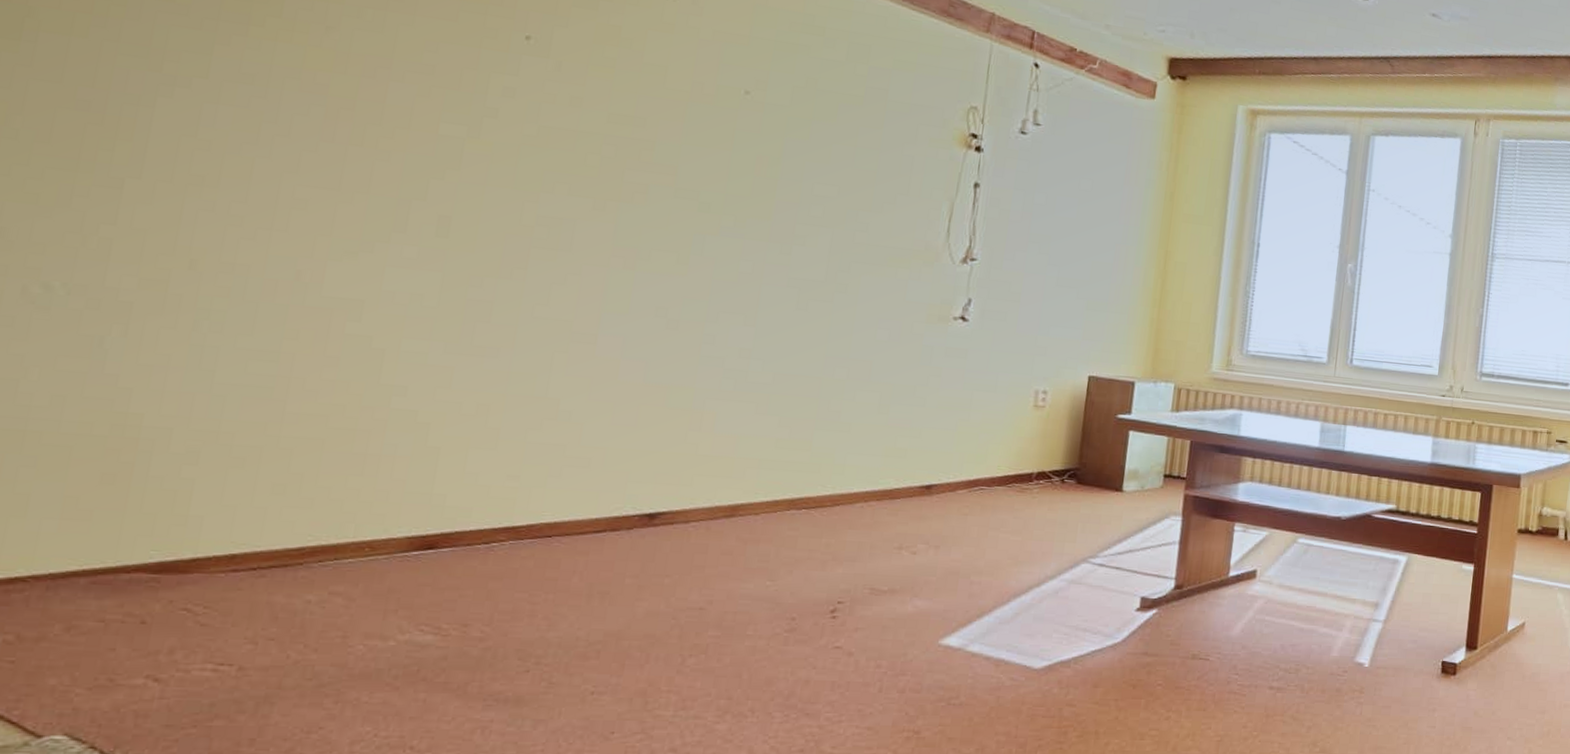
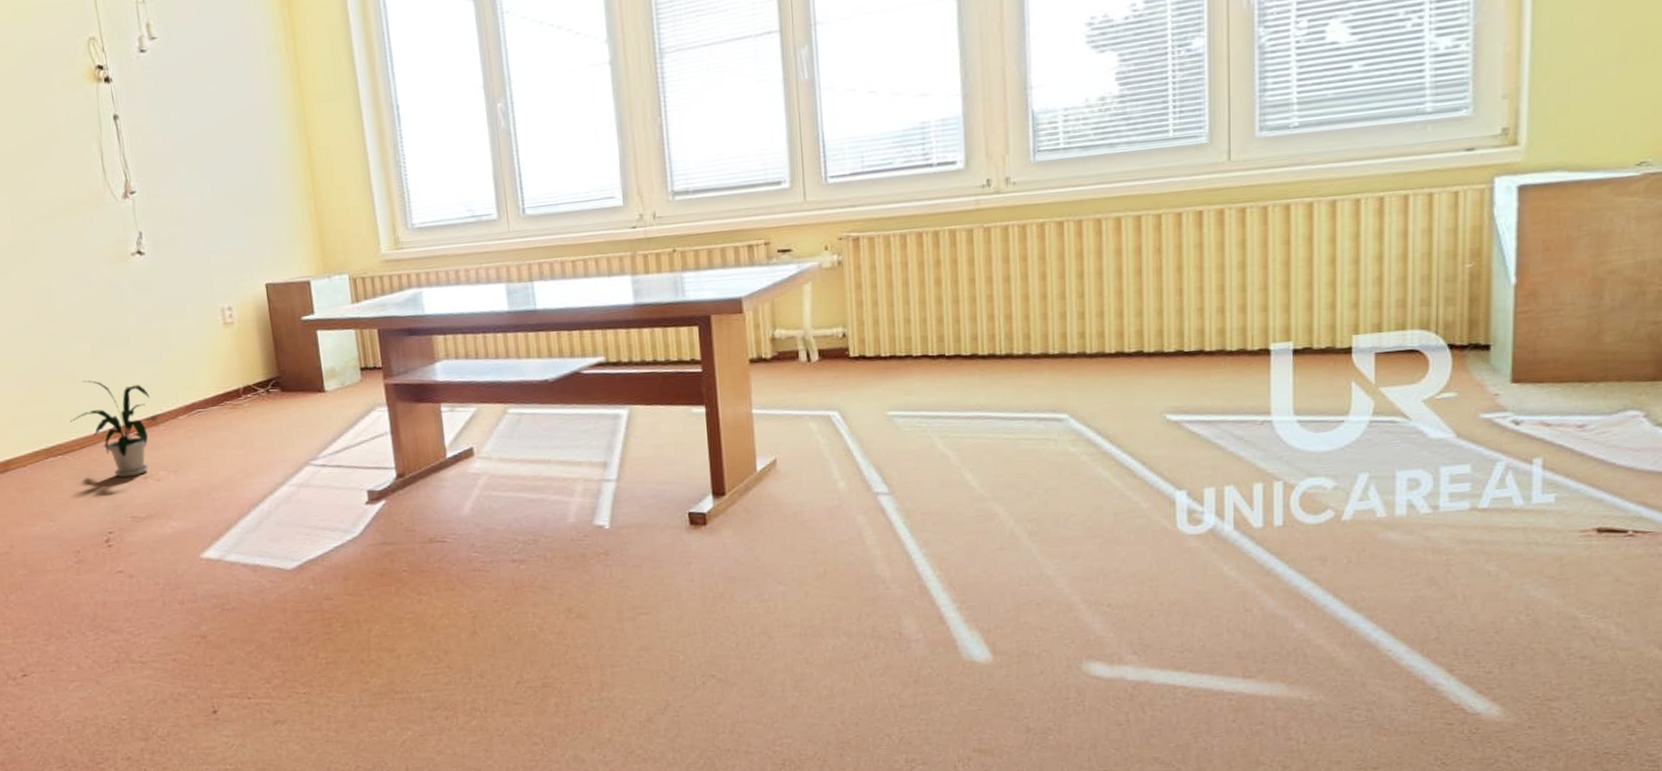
house plant: none [829,434,931,545] -> present [70,380,149,478]

